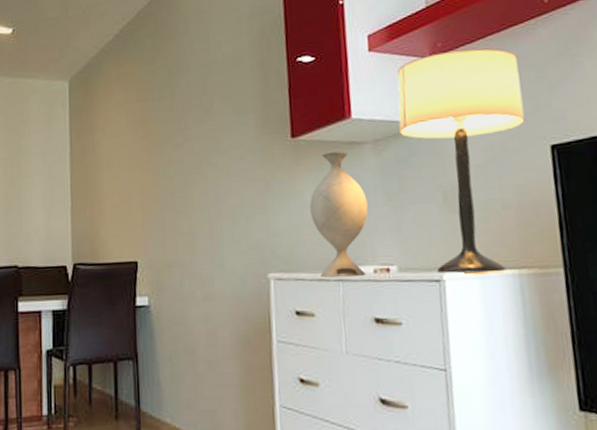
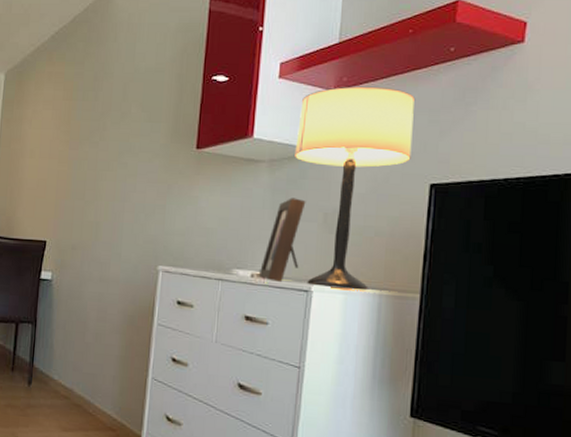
decorative vase: present [310,151,368,278] -> none [203,166,256,279]
picture frame: none [381,178,426,275] -> present [258,198,306,282]

